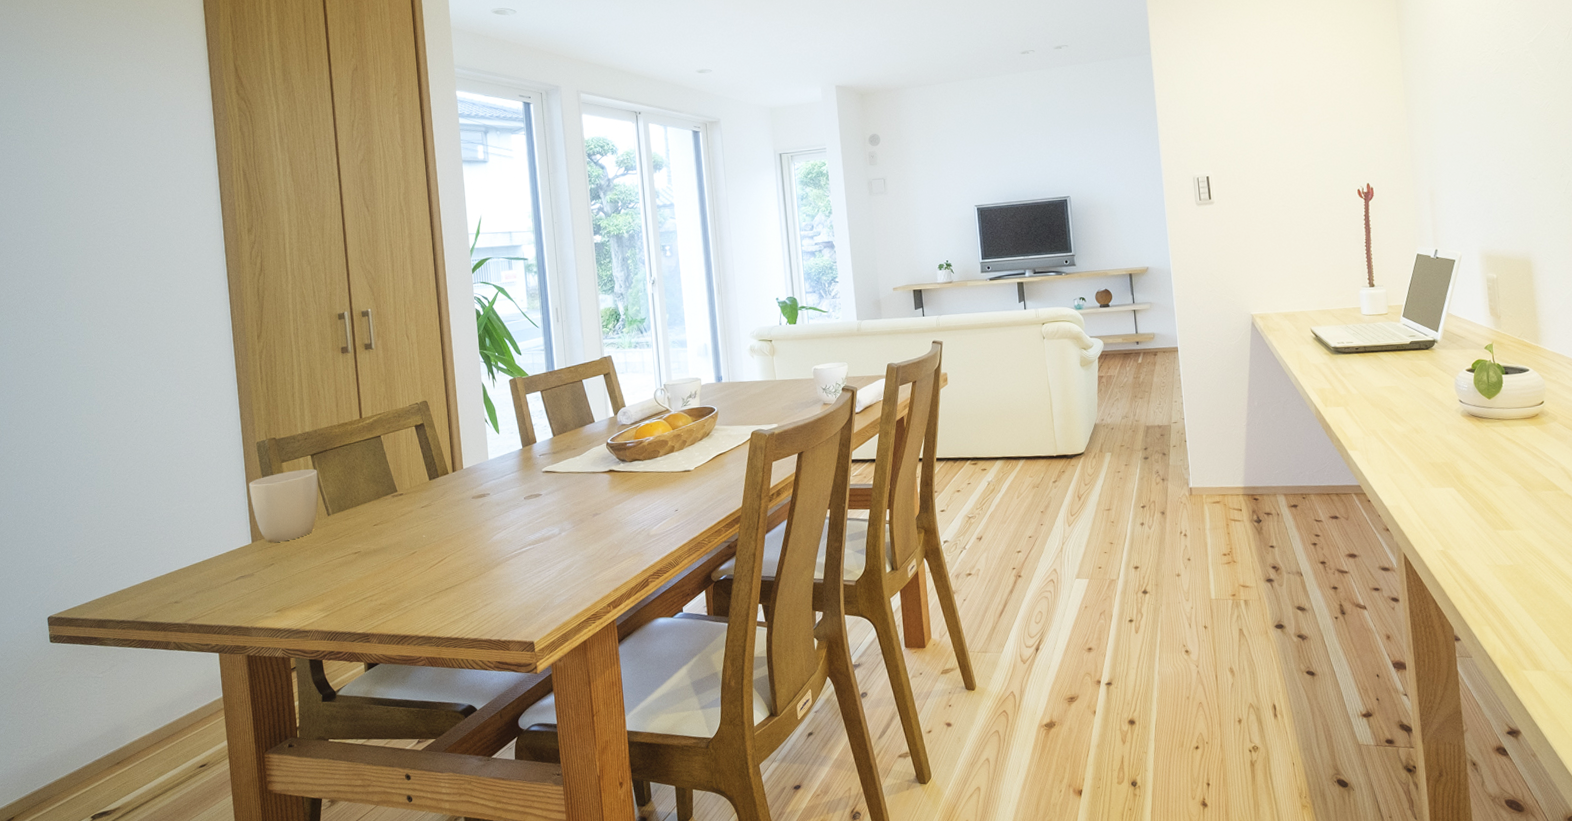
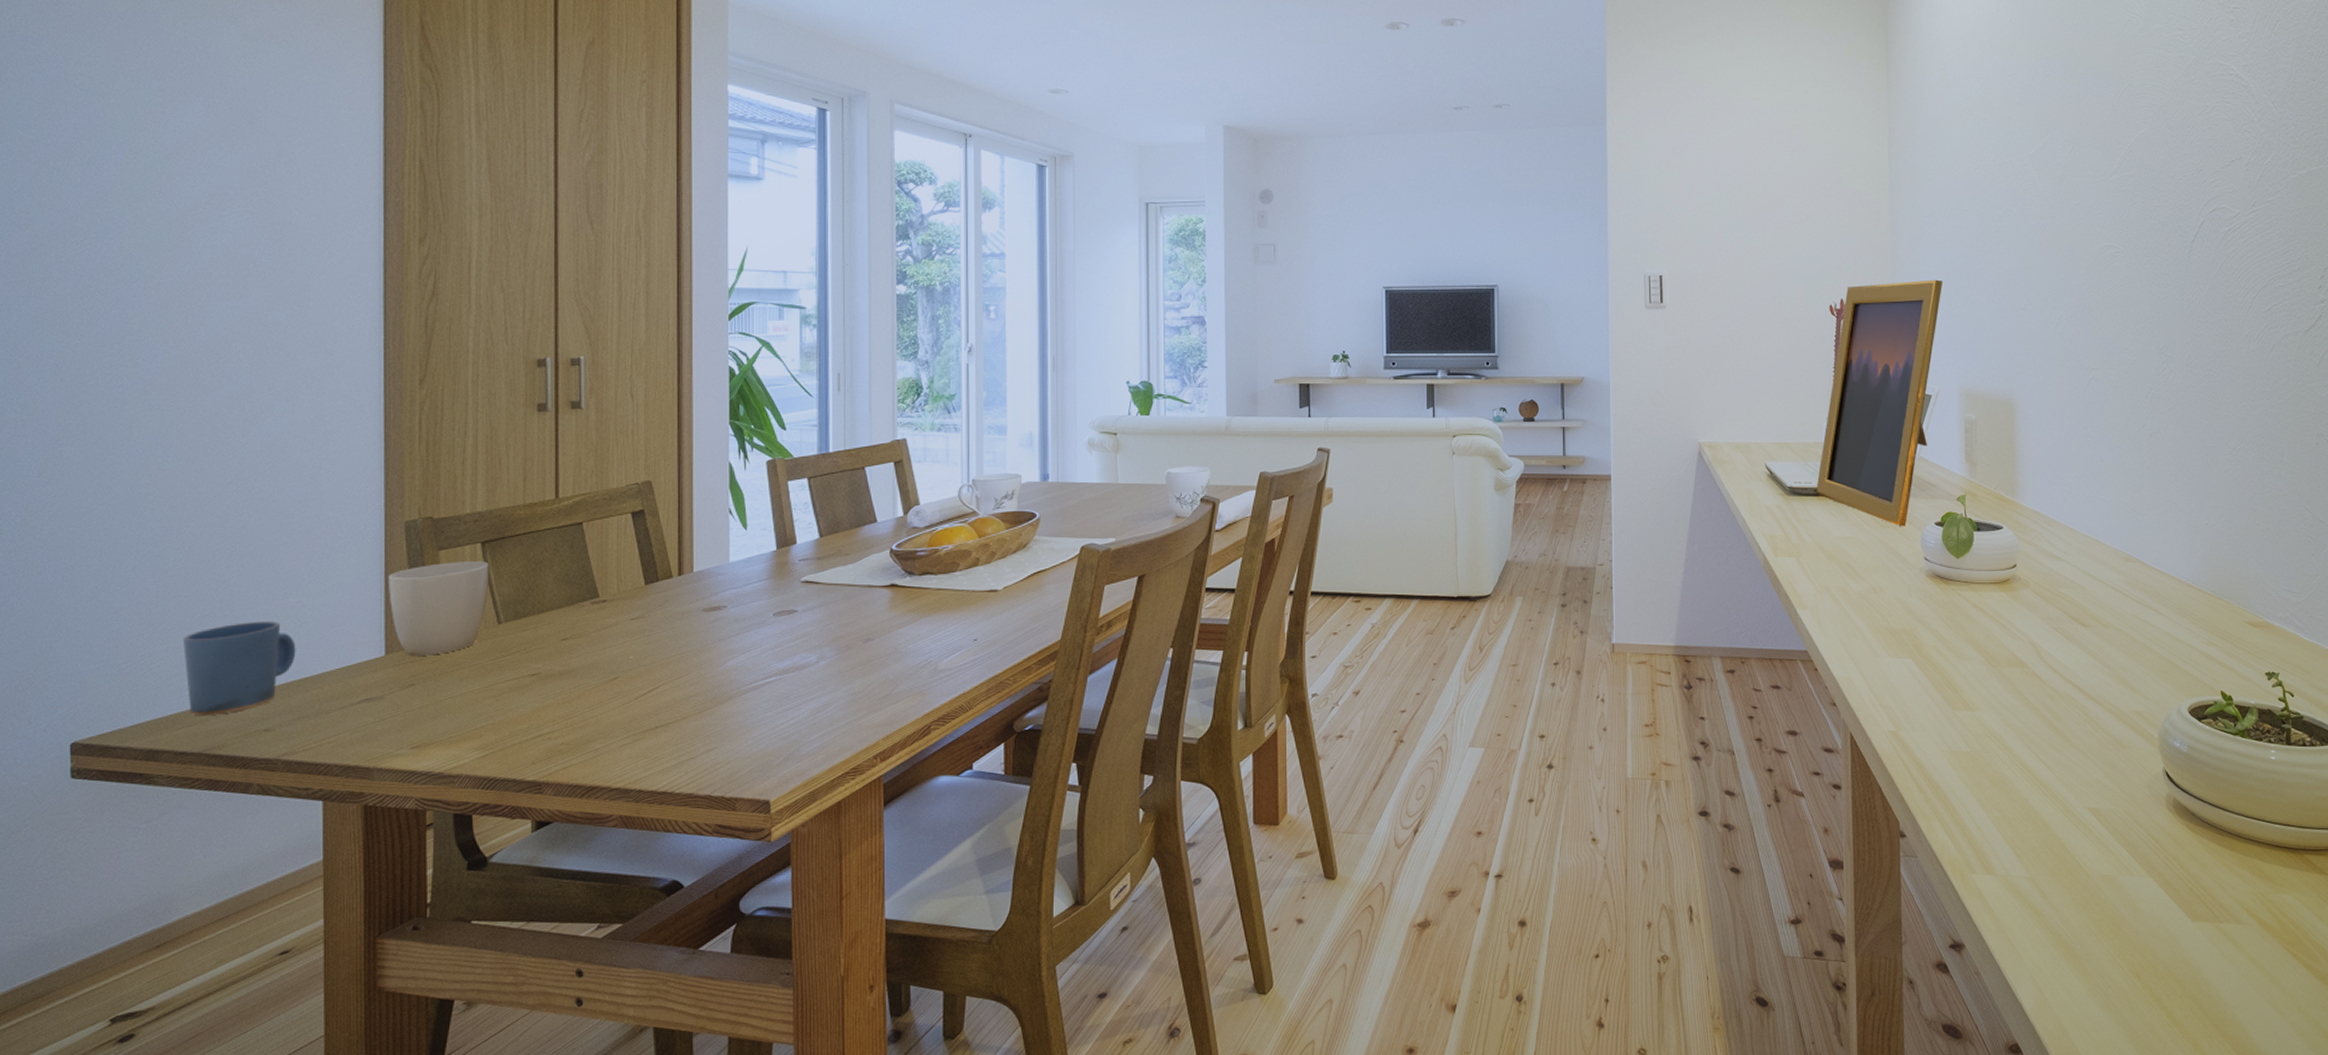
mug: none [115,521,191,593] -> present [183,620,296,715]
picture frame: none [1357,159,1458,375] -> present [1816,279,1942,527]

